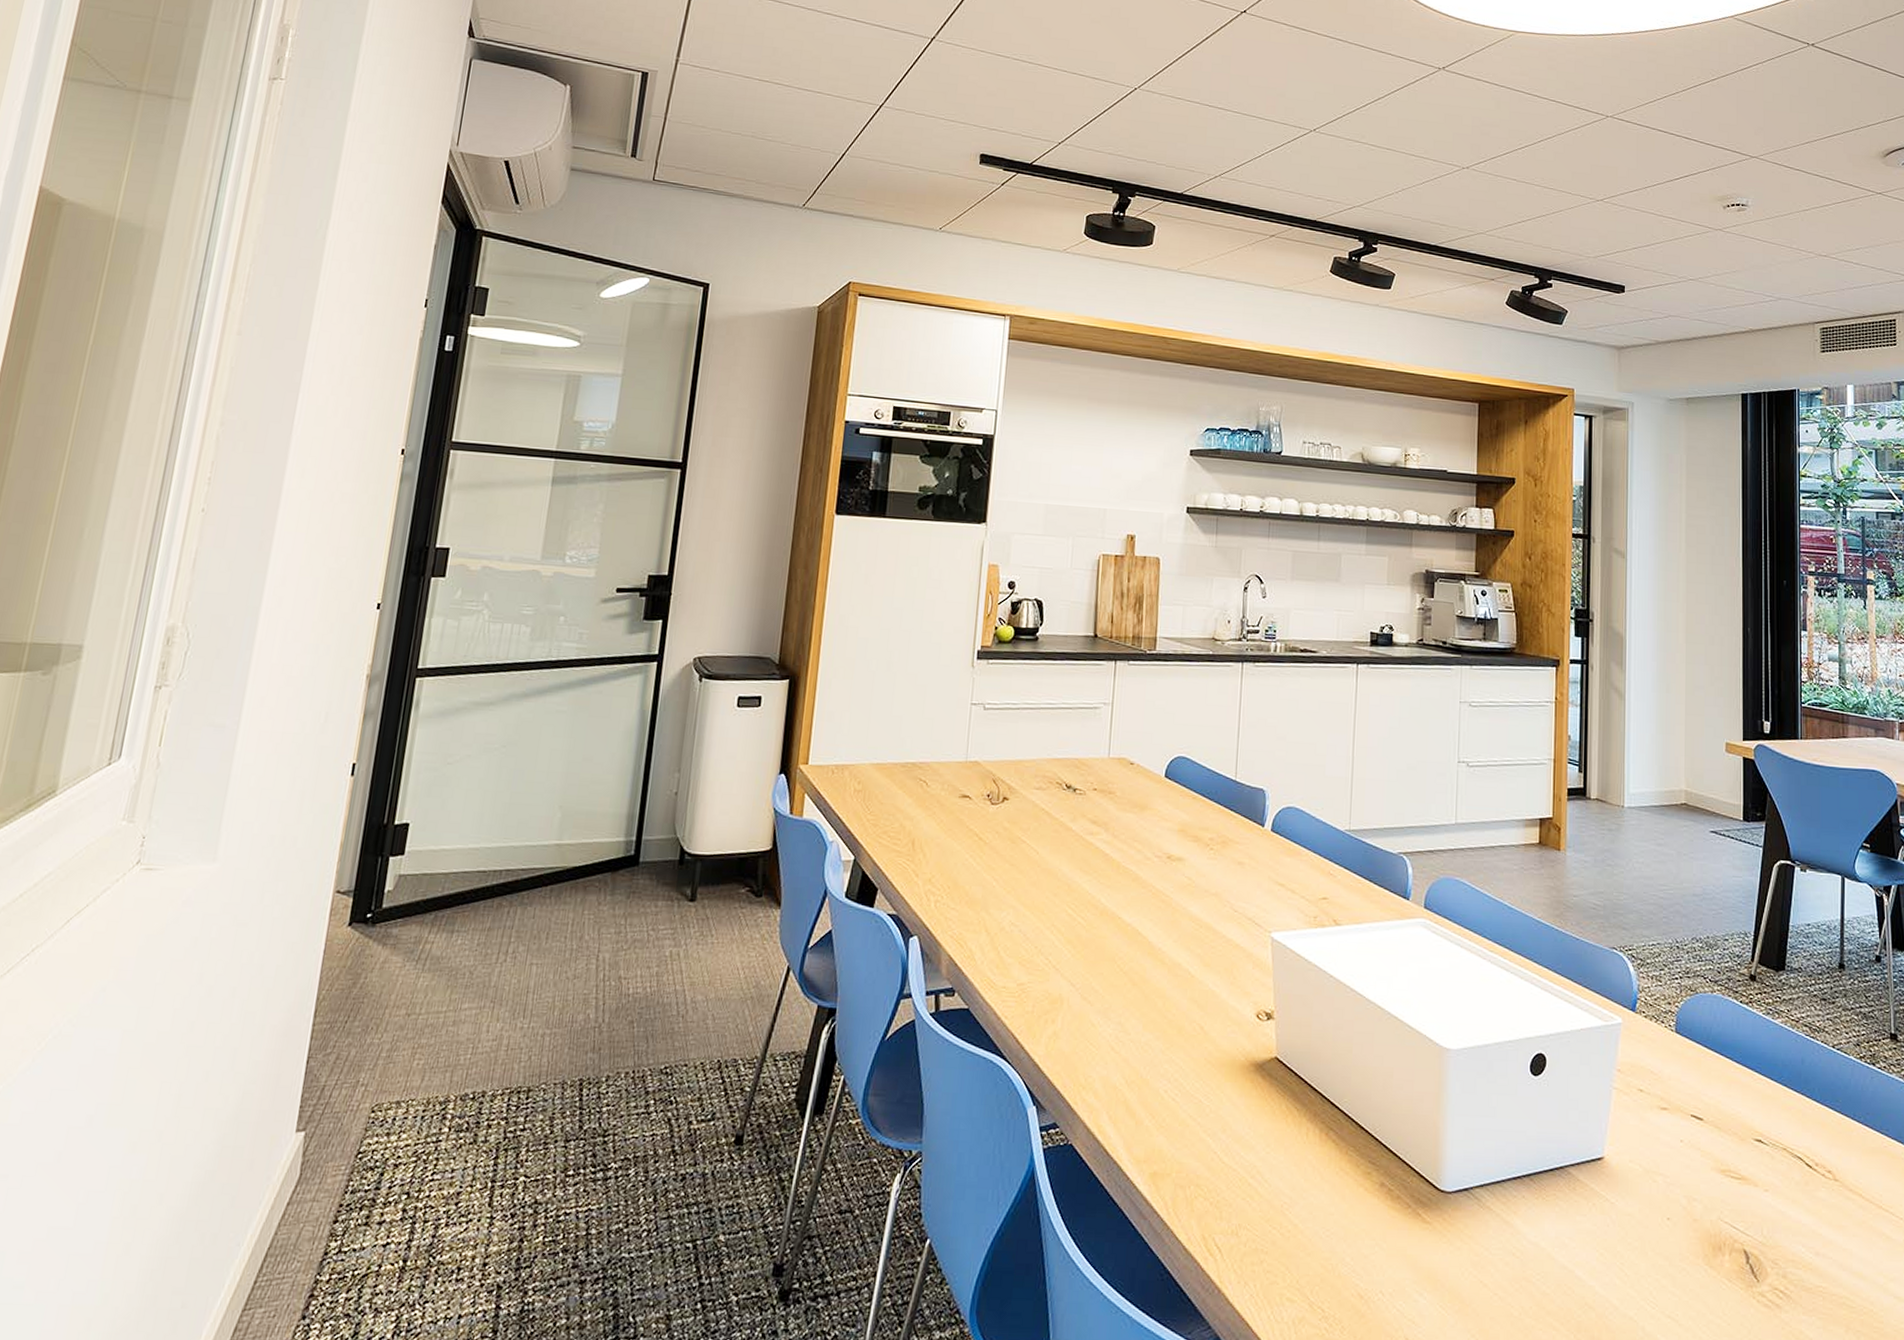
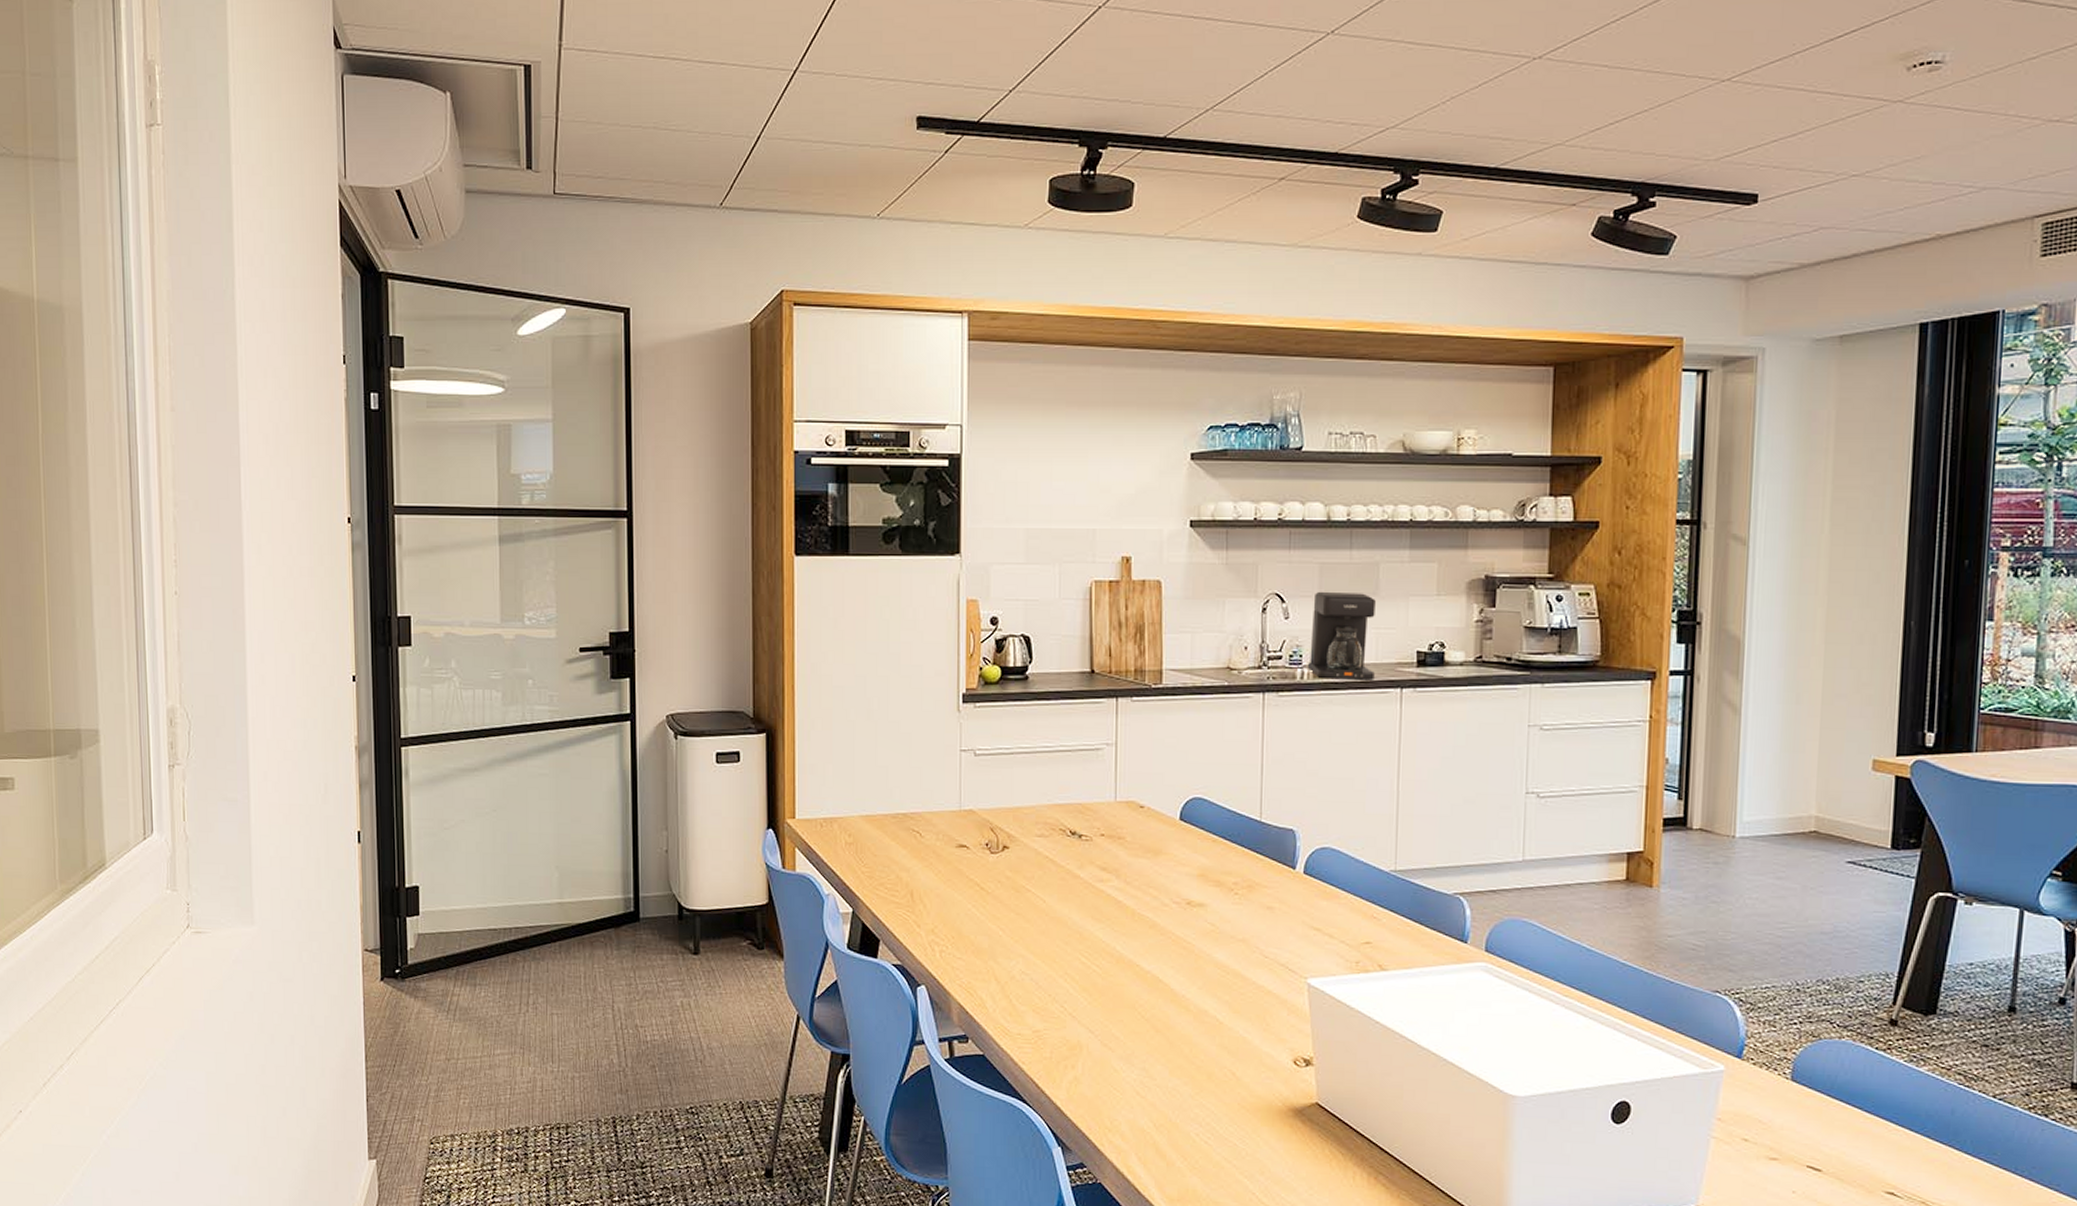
coffee maker: none [1281,575,1338,656] -> present [1308,591,1376,680]

